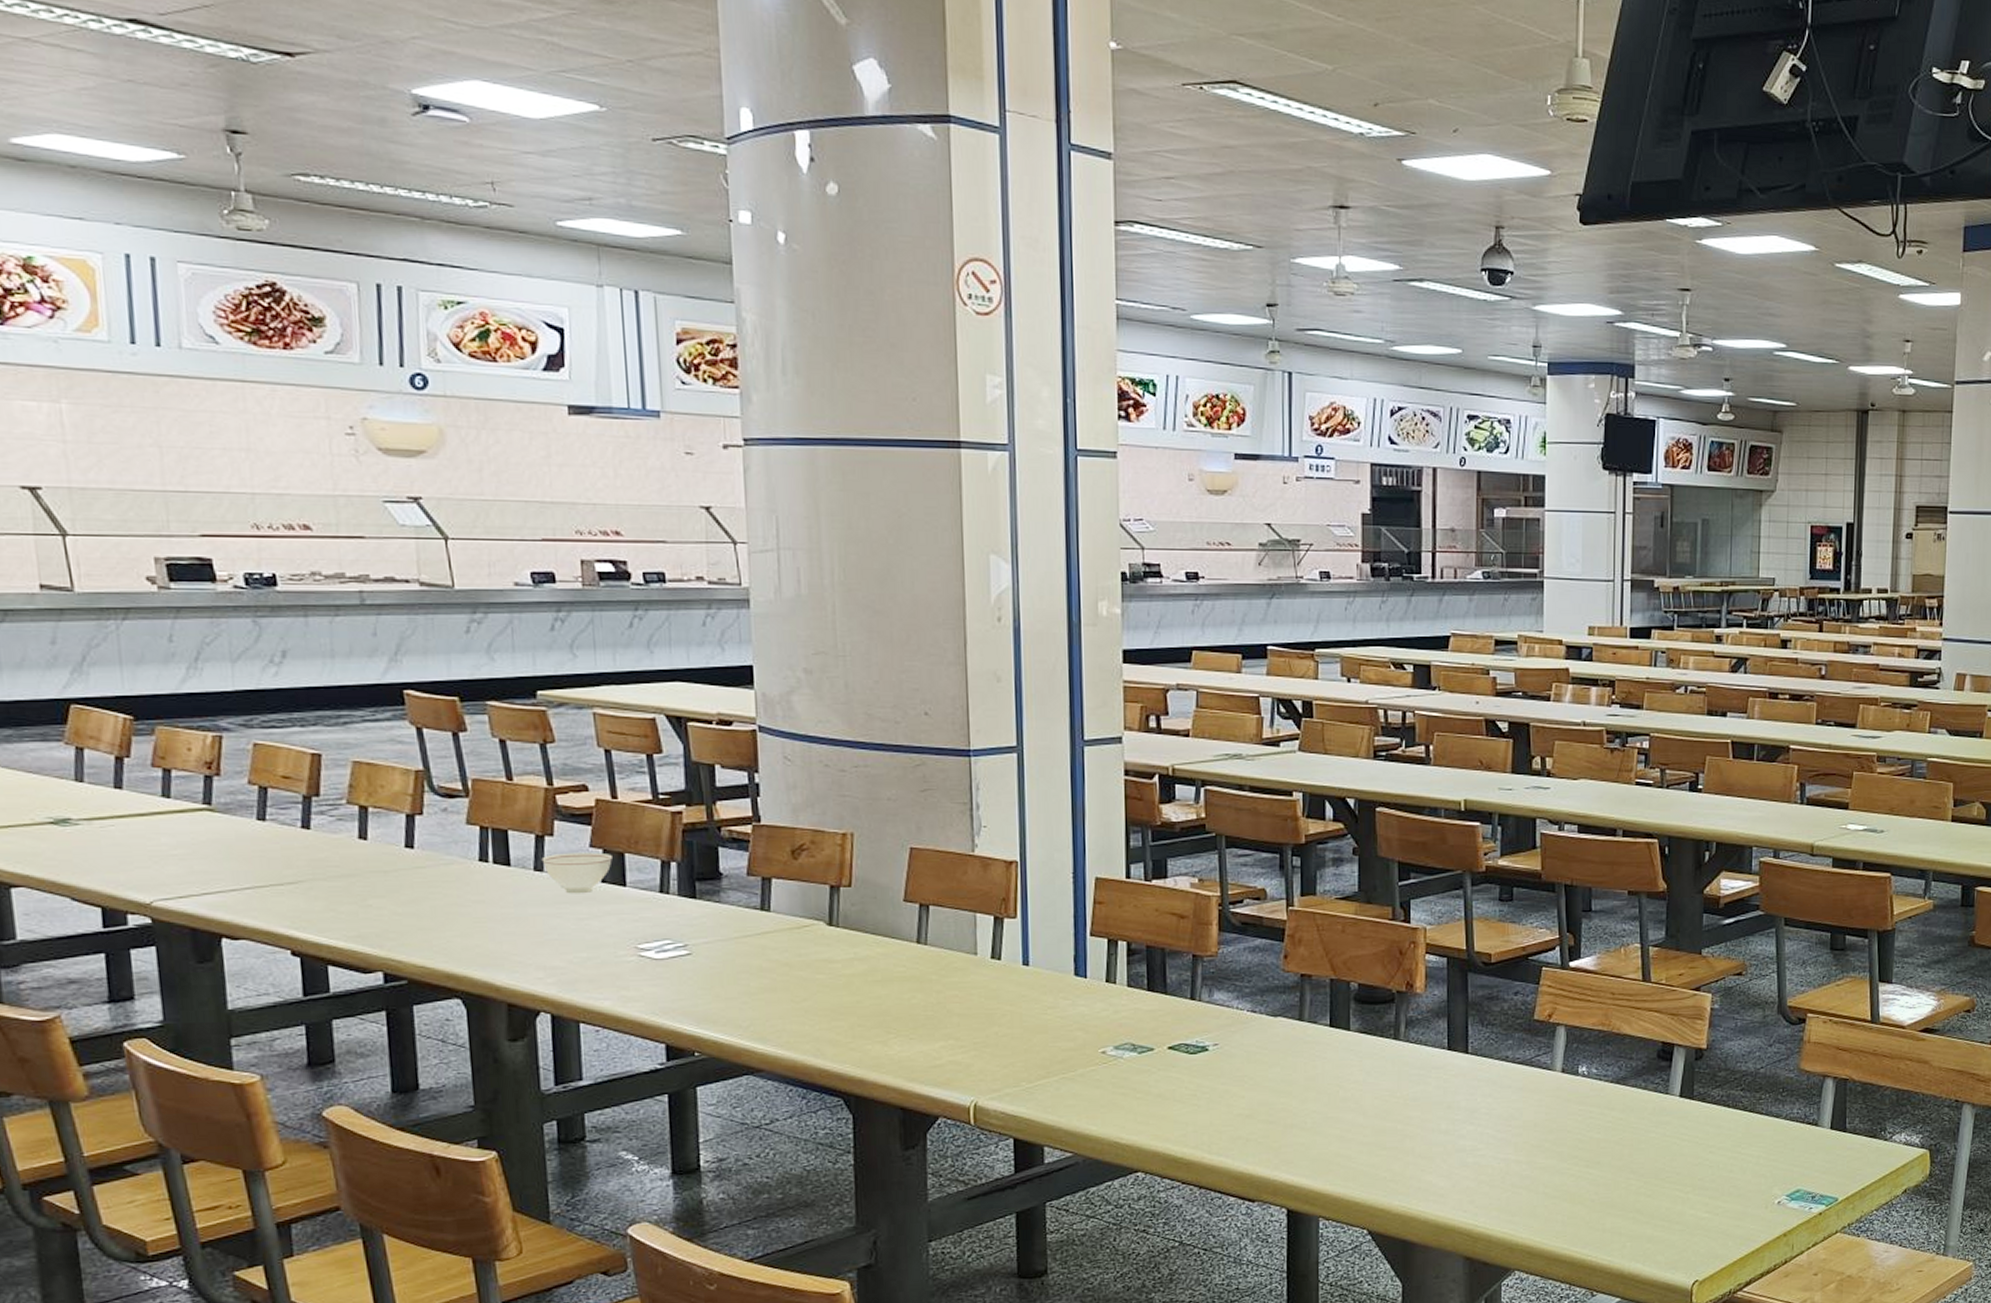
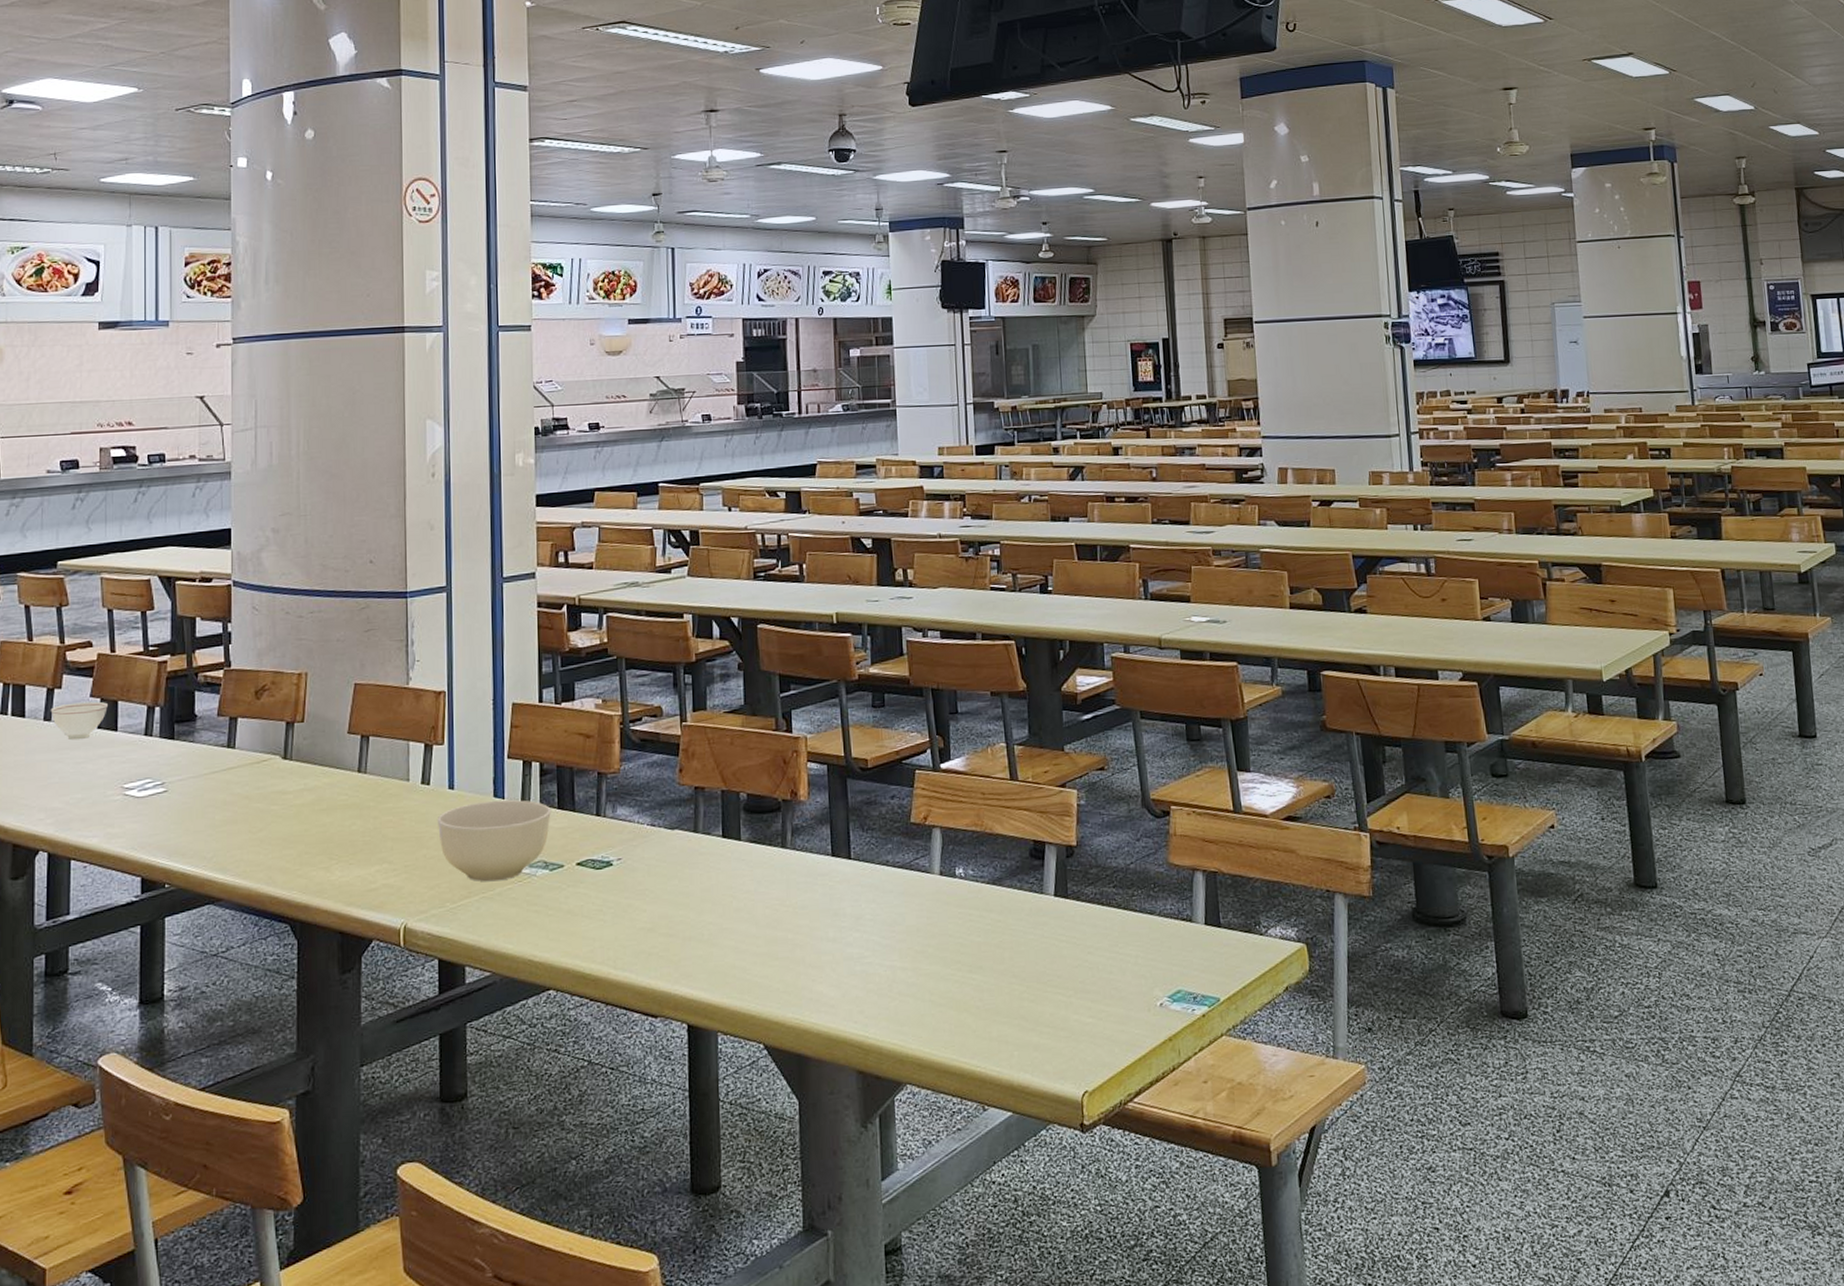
bowl: none [1009,979,1140,1063] -> present [437,800,551,882]

